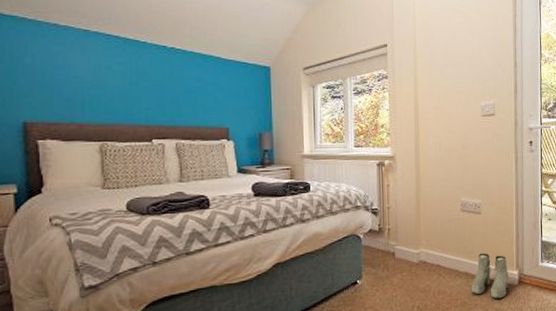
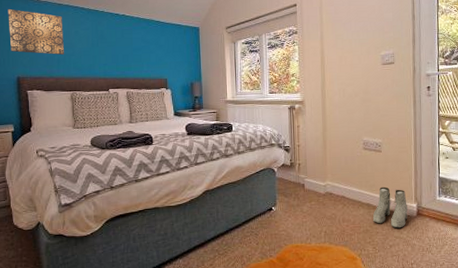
wall art: none [10,32,92,94] -> present [8,8,65,55]

